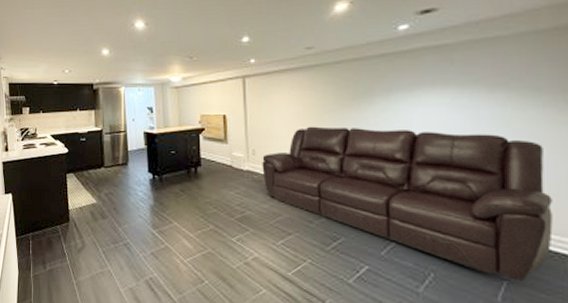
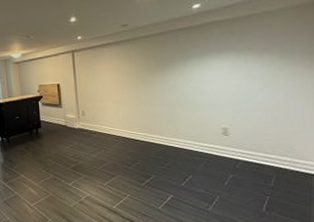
sofa: present [262,126,553,281] -> none [90,88,300,195]

